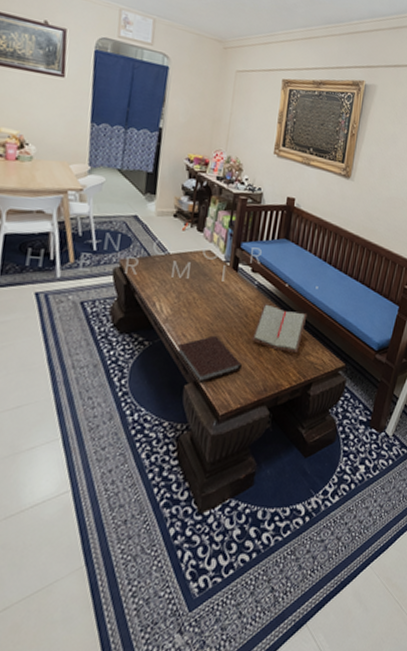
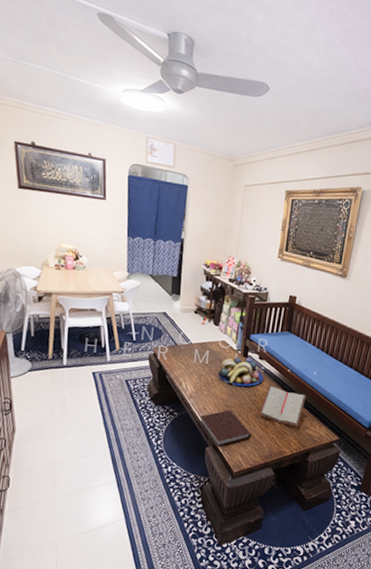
fruit bowl: none [202,269,257,306] -> present [218,357,264,387]

